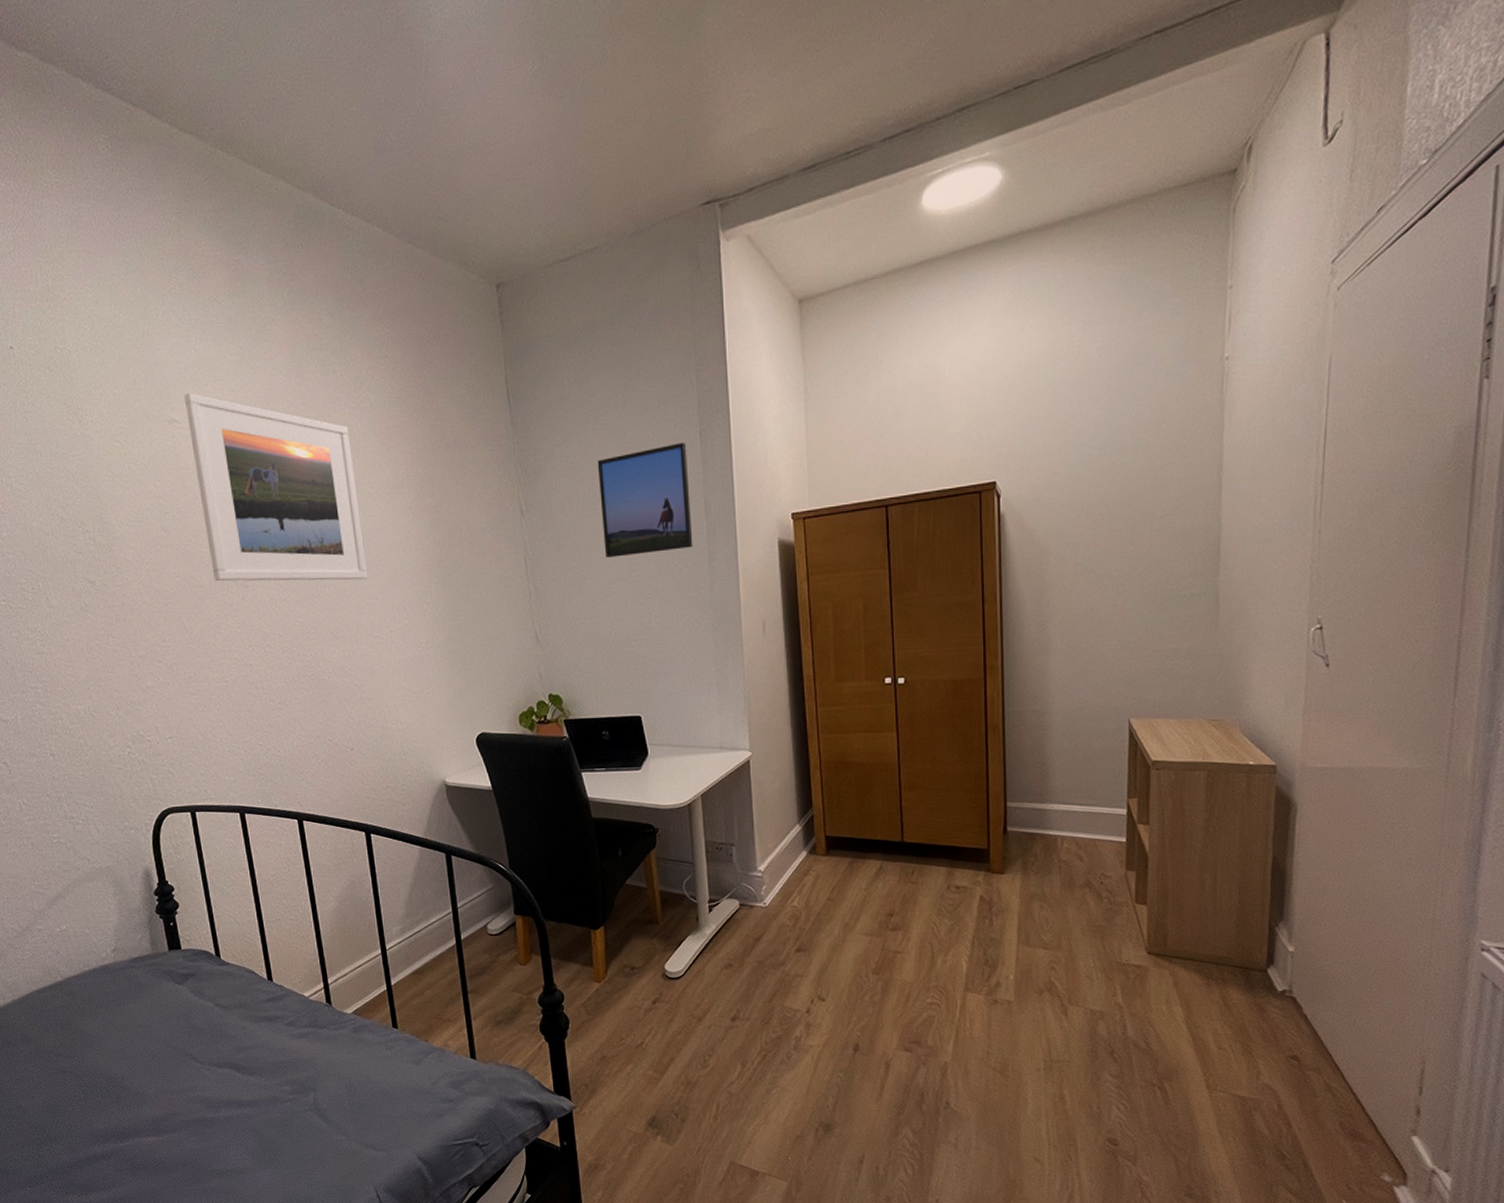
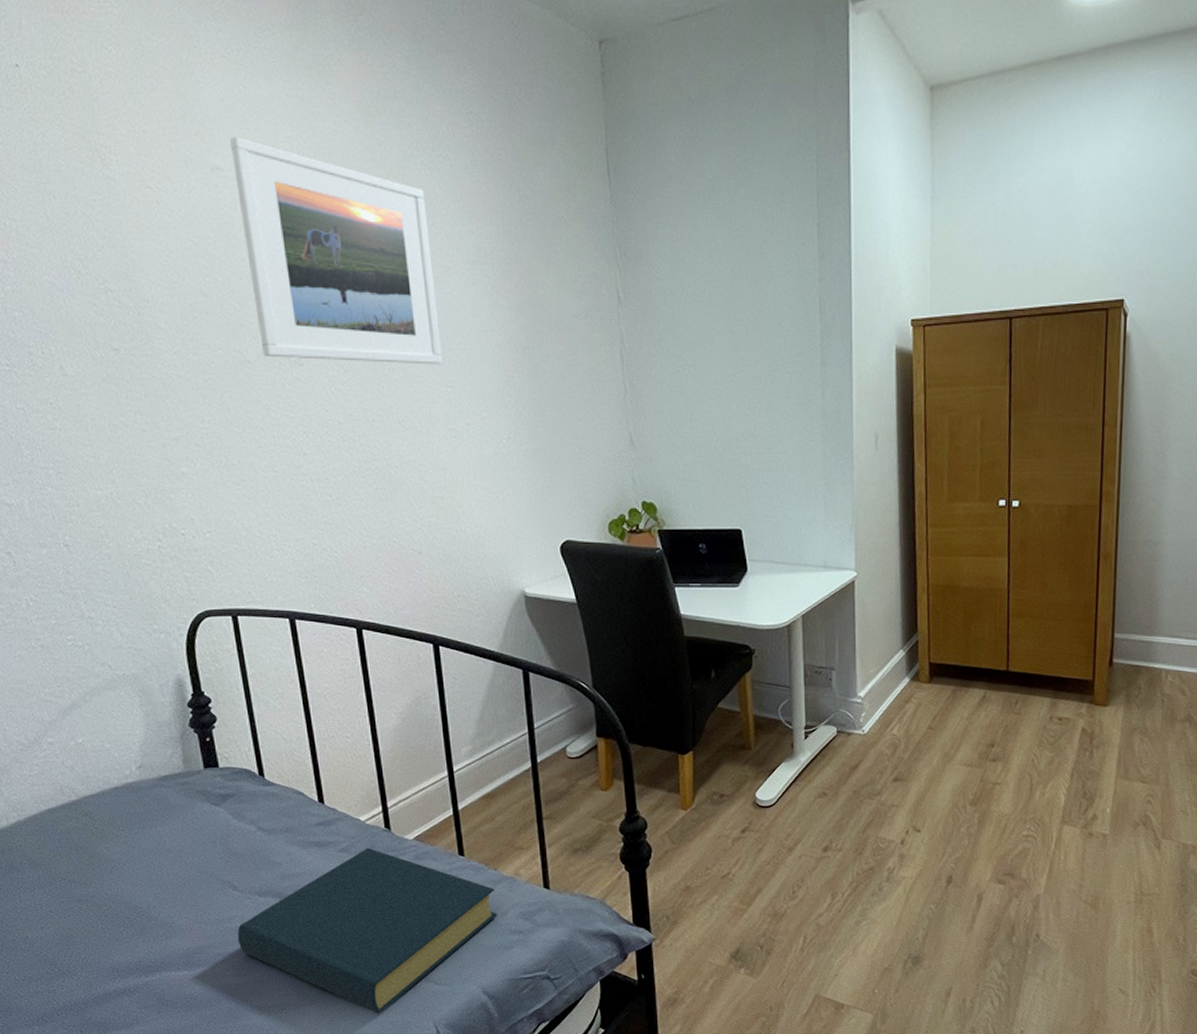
hardback book: none [199,1021,430,1178] -> present [237,847,498,1014]
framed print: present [597,443,693,558] -> none [704,235,805,356]

